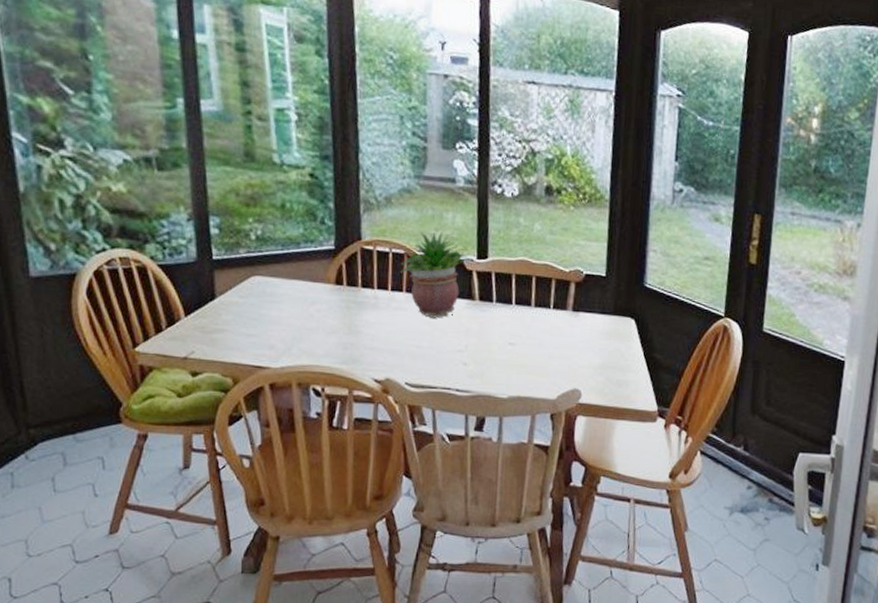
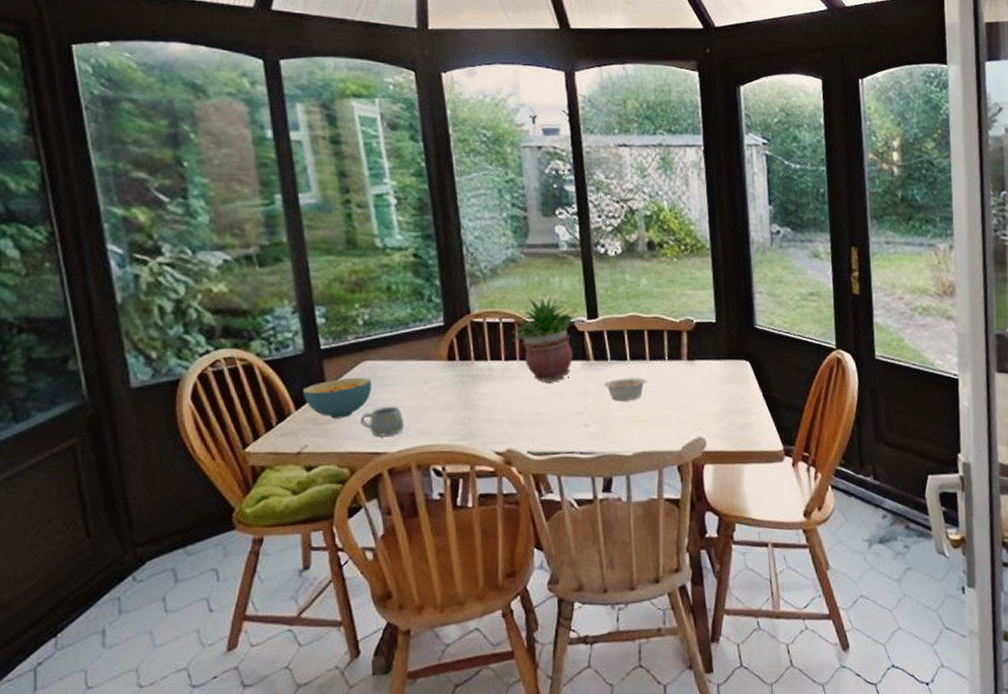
cereal bowl: none [192,290,260,329] -> present [302,377,372,419]
mug: none [246,323,289,352] -> present [360,406,405,437]
legume: none [487,321,531,344] -> present [604,377,649,400]

